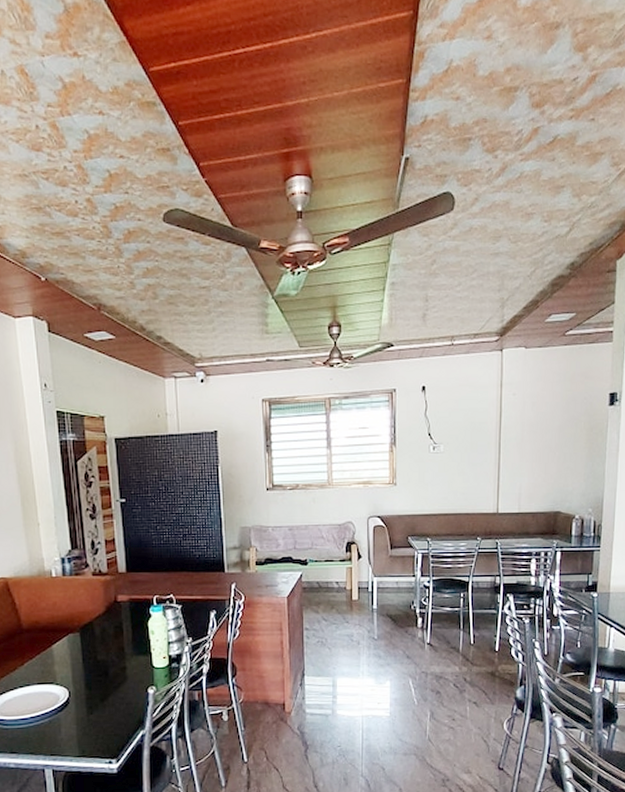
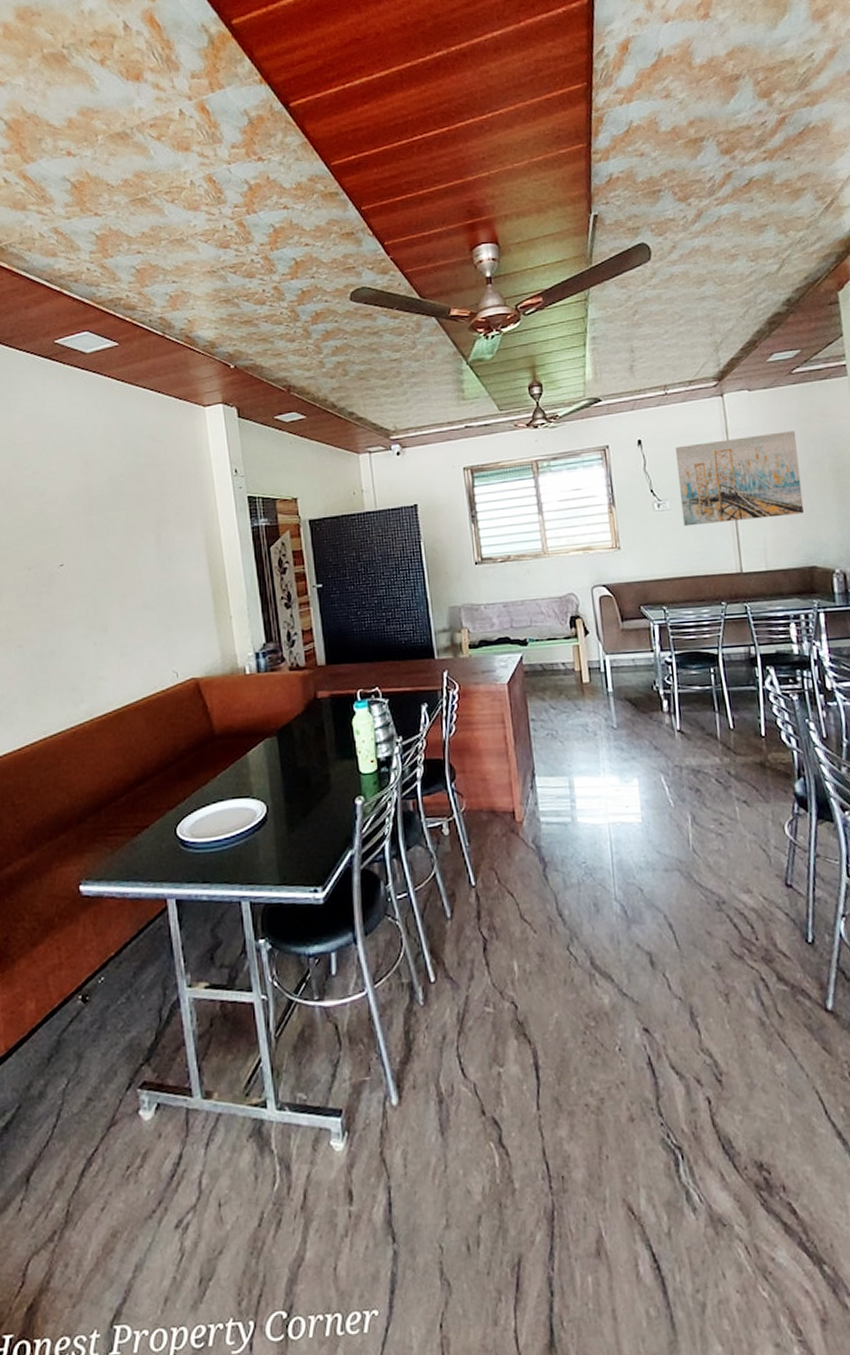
wall art: none [453,389,561,469] -> present [675,431,804,527]

